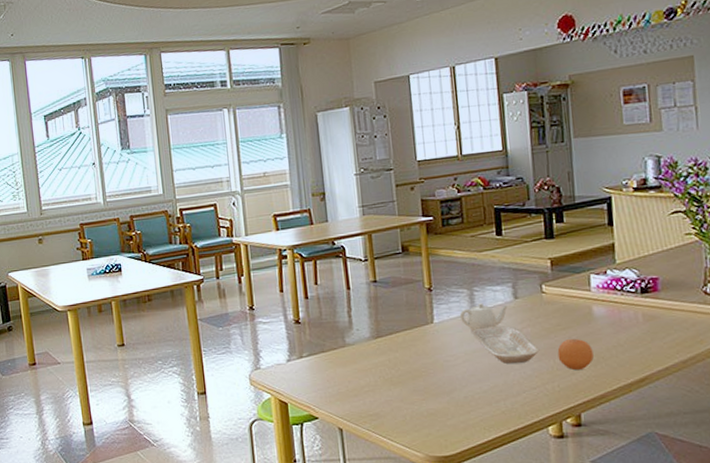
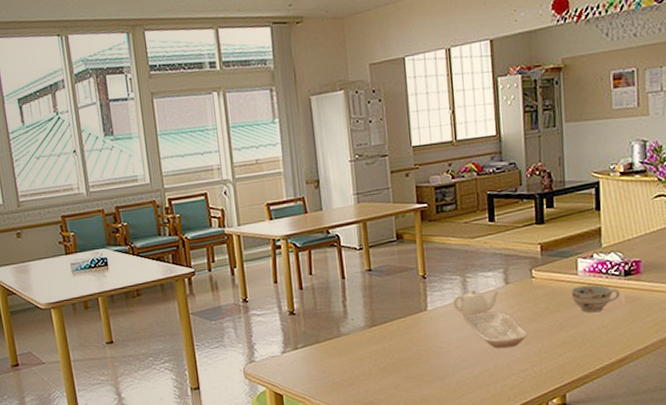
fruit: present [557,338,594,371] -> none [545,321,579,353]
teacup: none [583,301,637,330] -> present [571,284,620,313]

